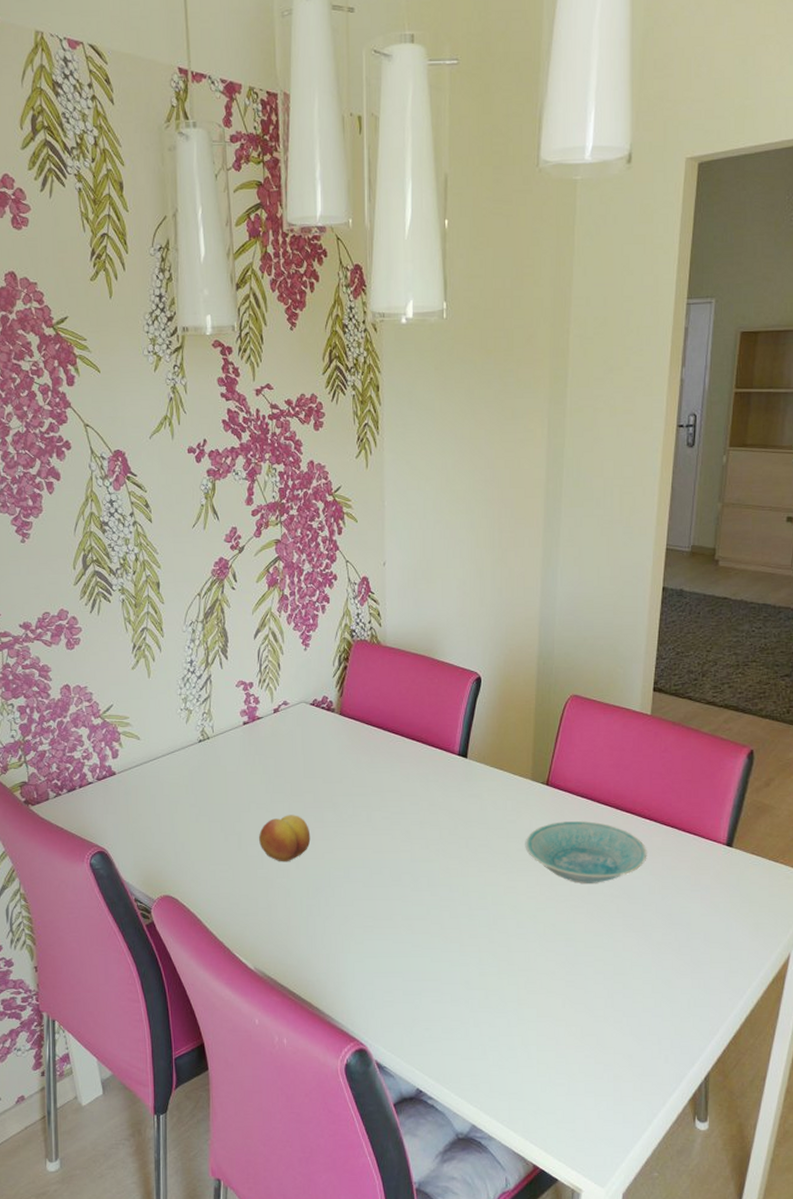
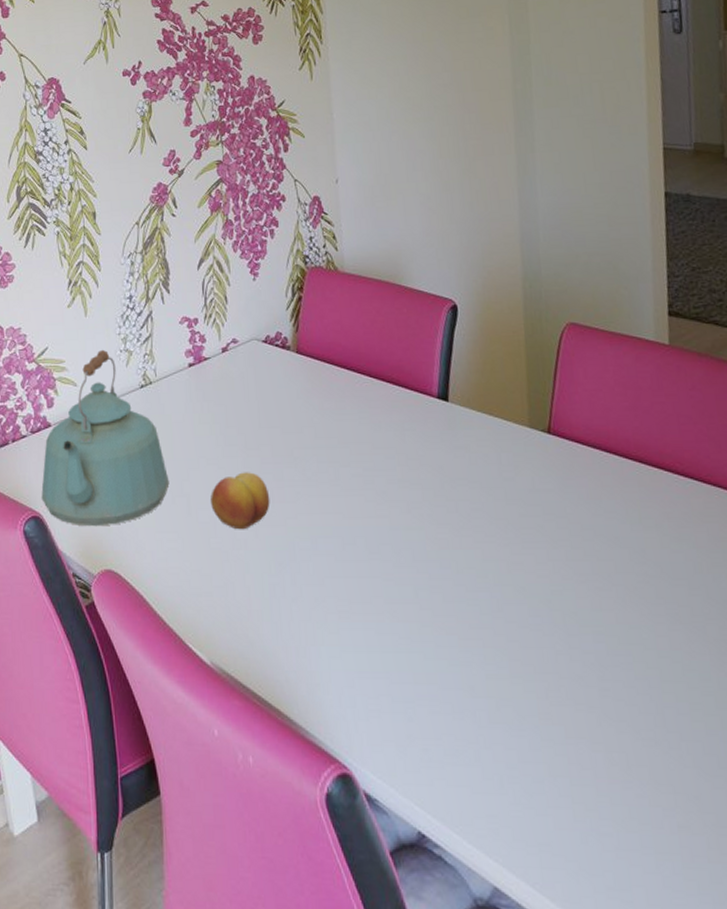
kettle: none [106,707,223,860] -> present [41,349,170,527]
bowl: present [525,821,647,883] -> none [528,478,687,559]

